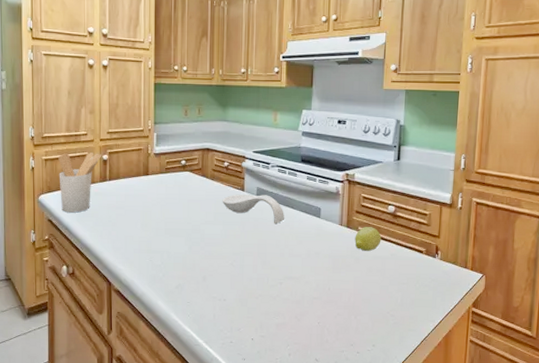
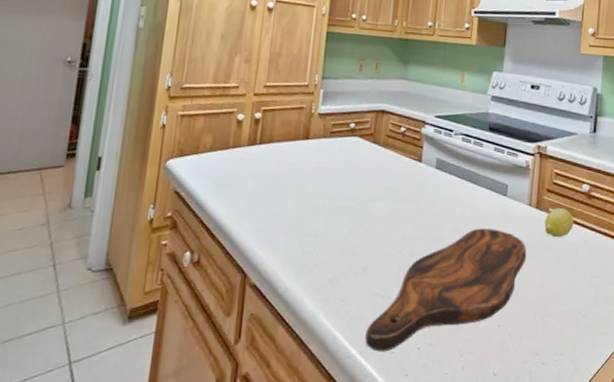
utensil holder: present [58,153,102,213] -> none [194,108,255,183]
cutting board: none [209,245,340,342] -> present [365,228,527,352]
spoon rest: present [222,194,284,225] -> none [394,165,466,203]

